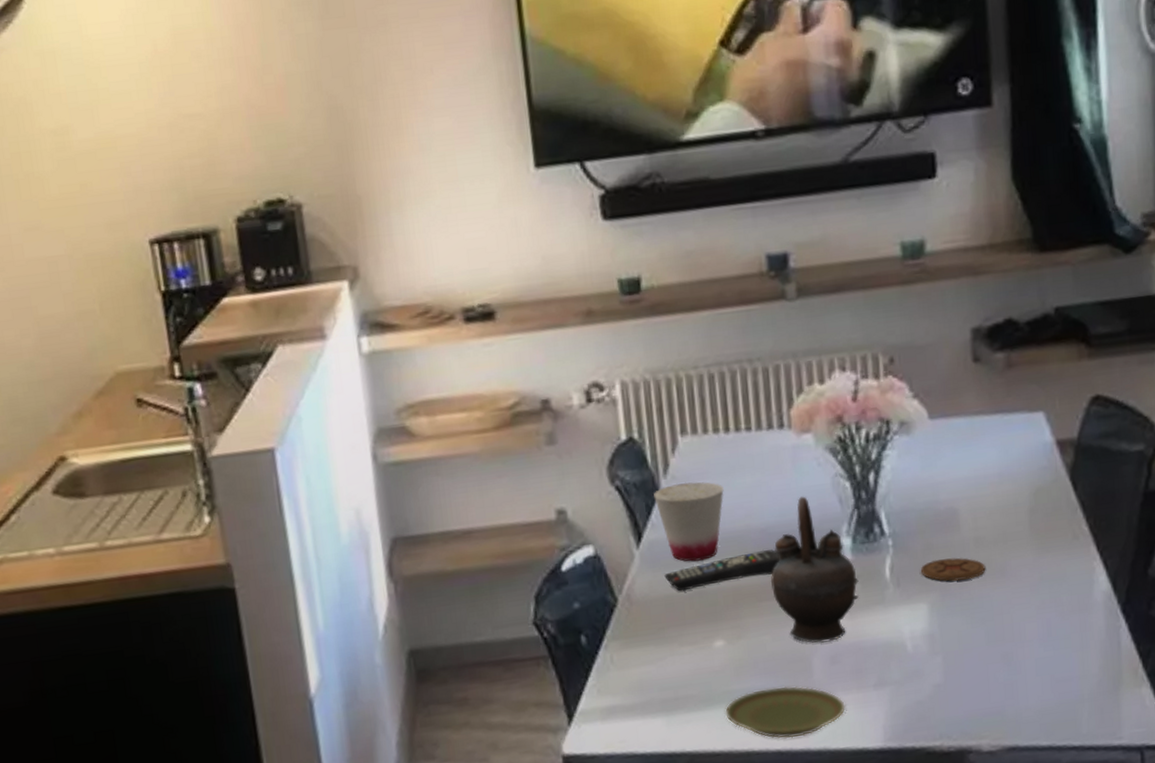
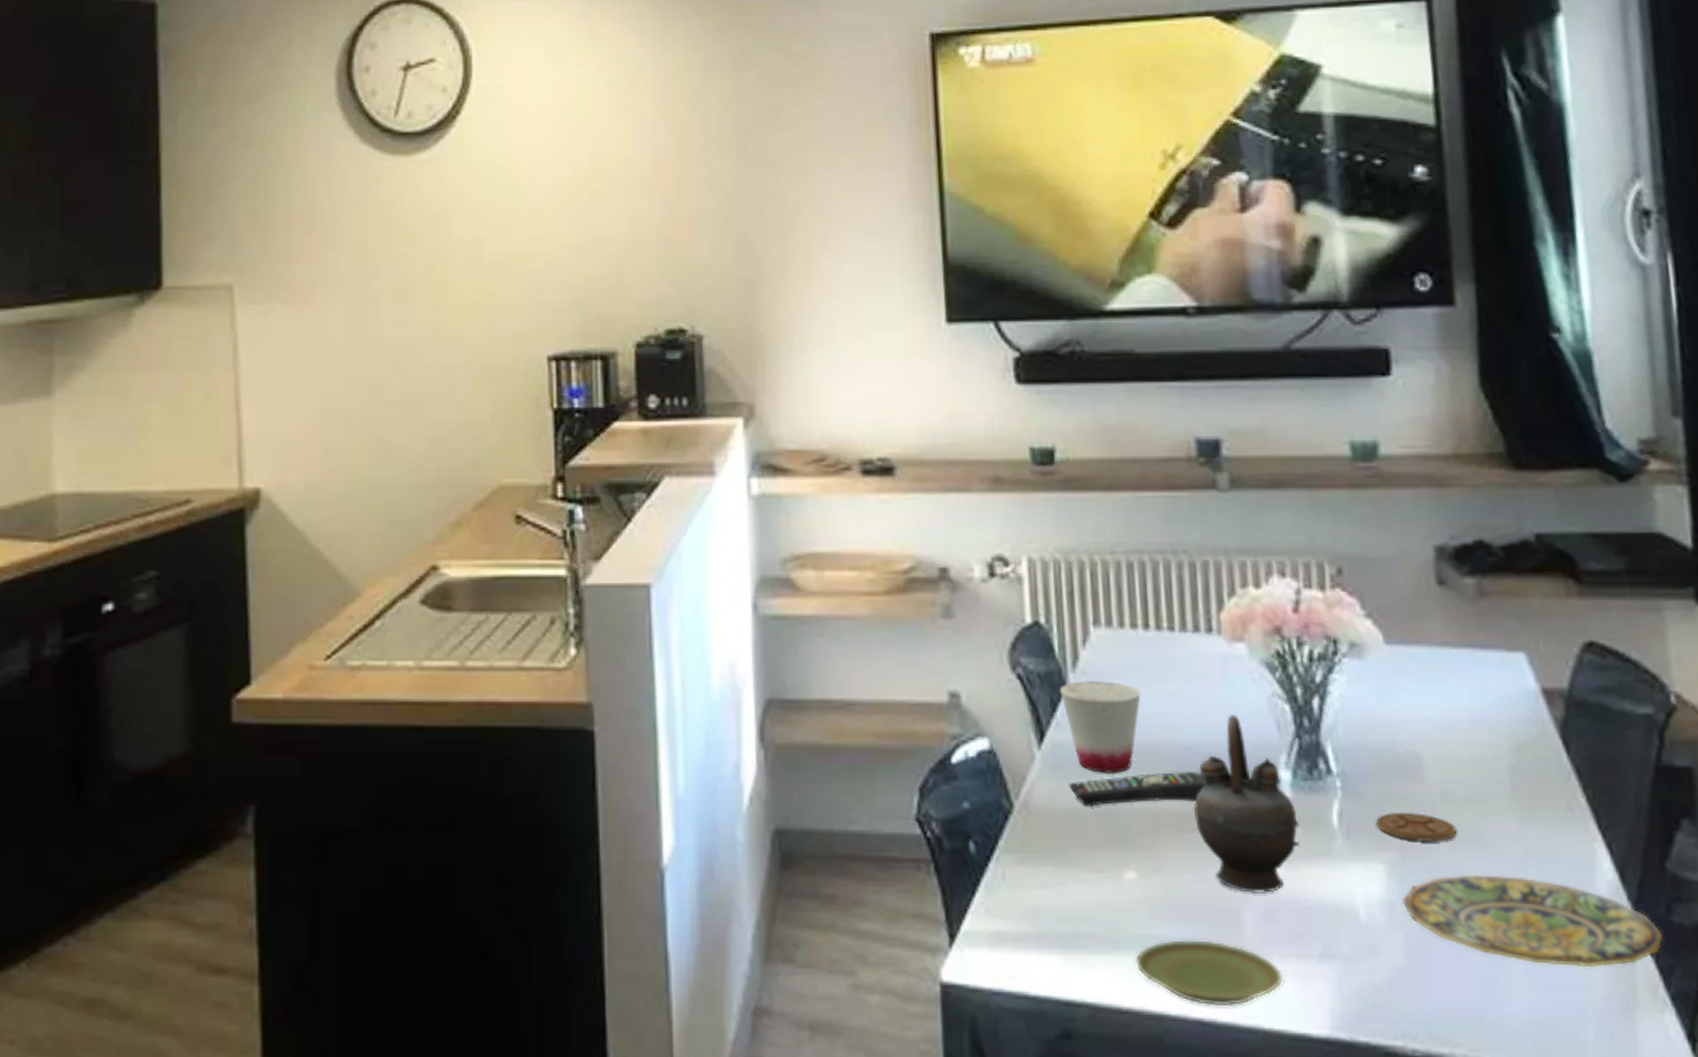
plate: none [942,597,1144,665] -> present [1403,874,1664,968]

